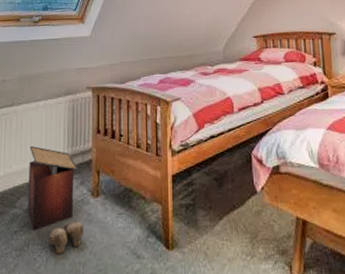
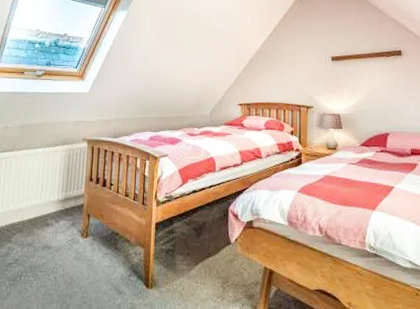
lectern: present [28,145,78,231] -> none [22,188,70,264]
slippers: present [48,221,84,255] -> none [39,258,73,287]

